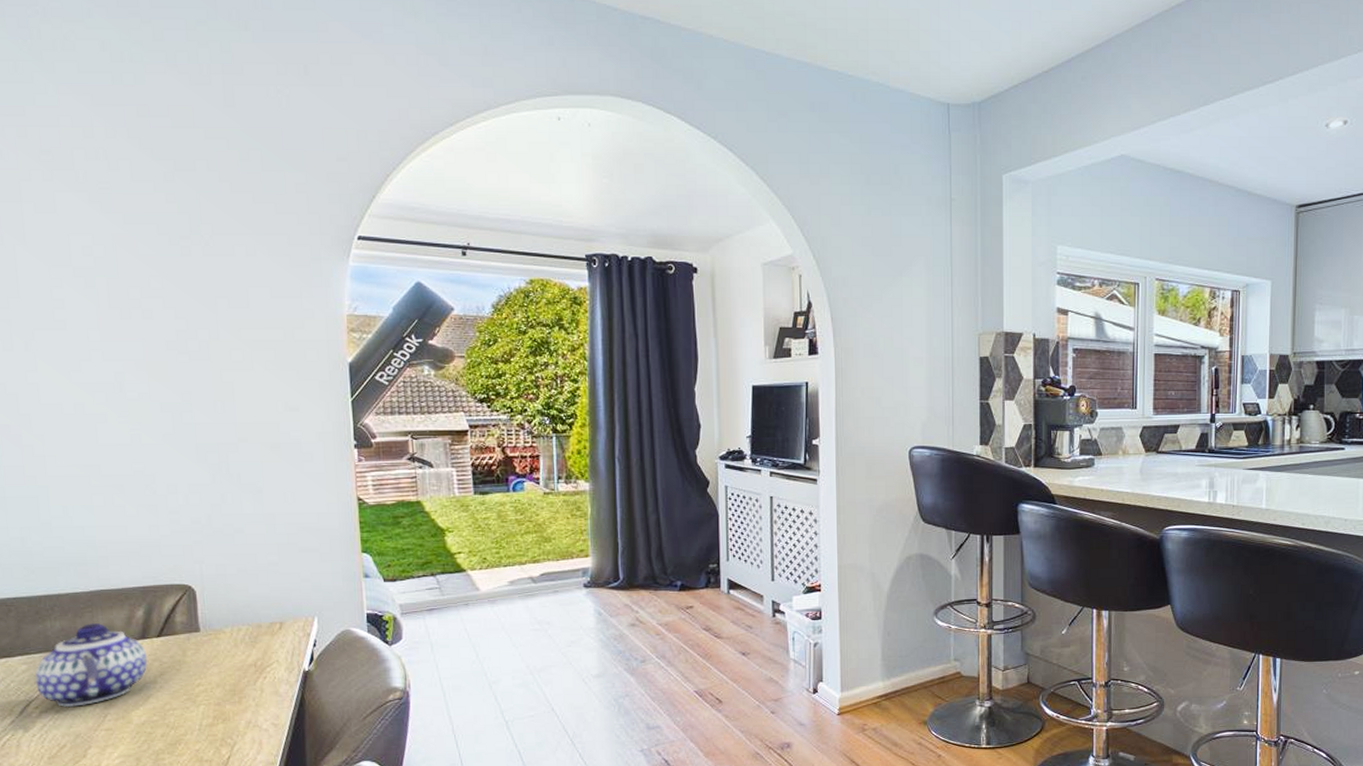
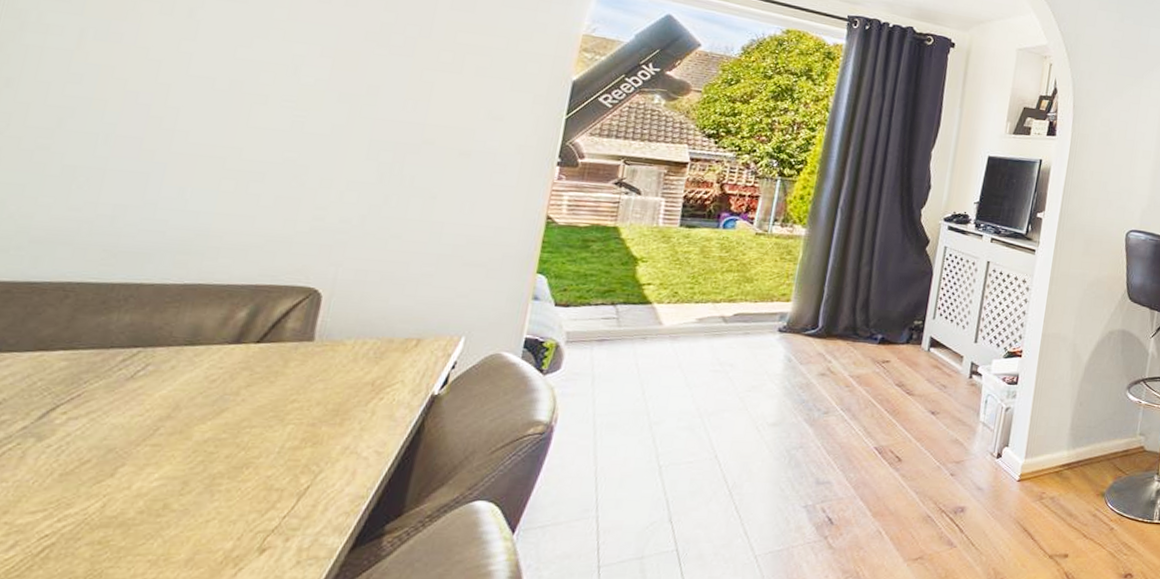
teapot: present [35,623,148,708] -> none [72,320,237,416]

